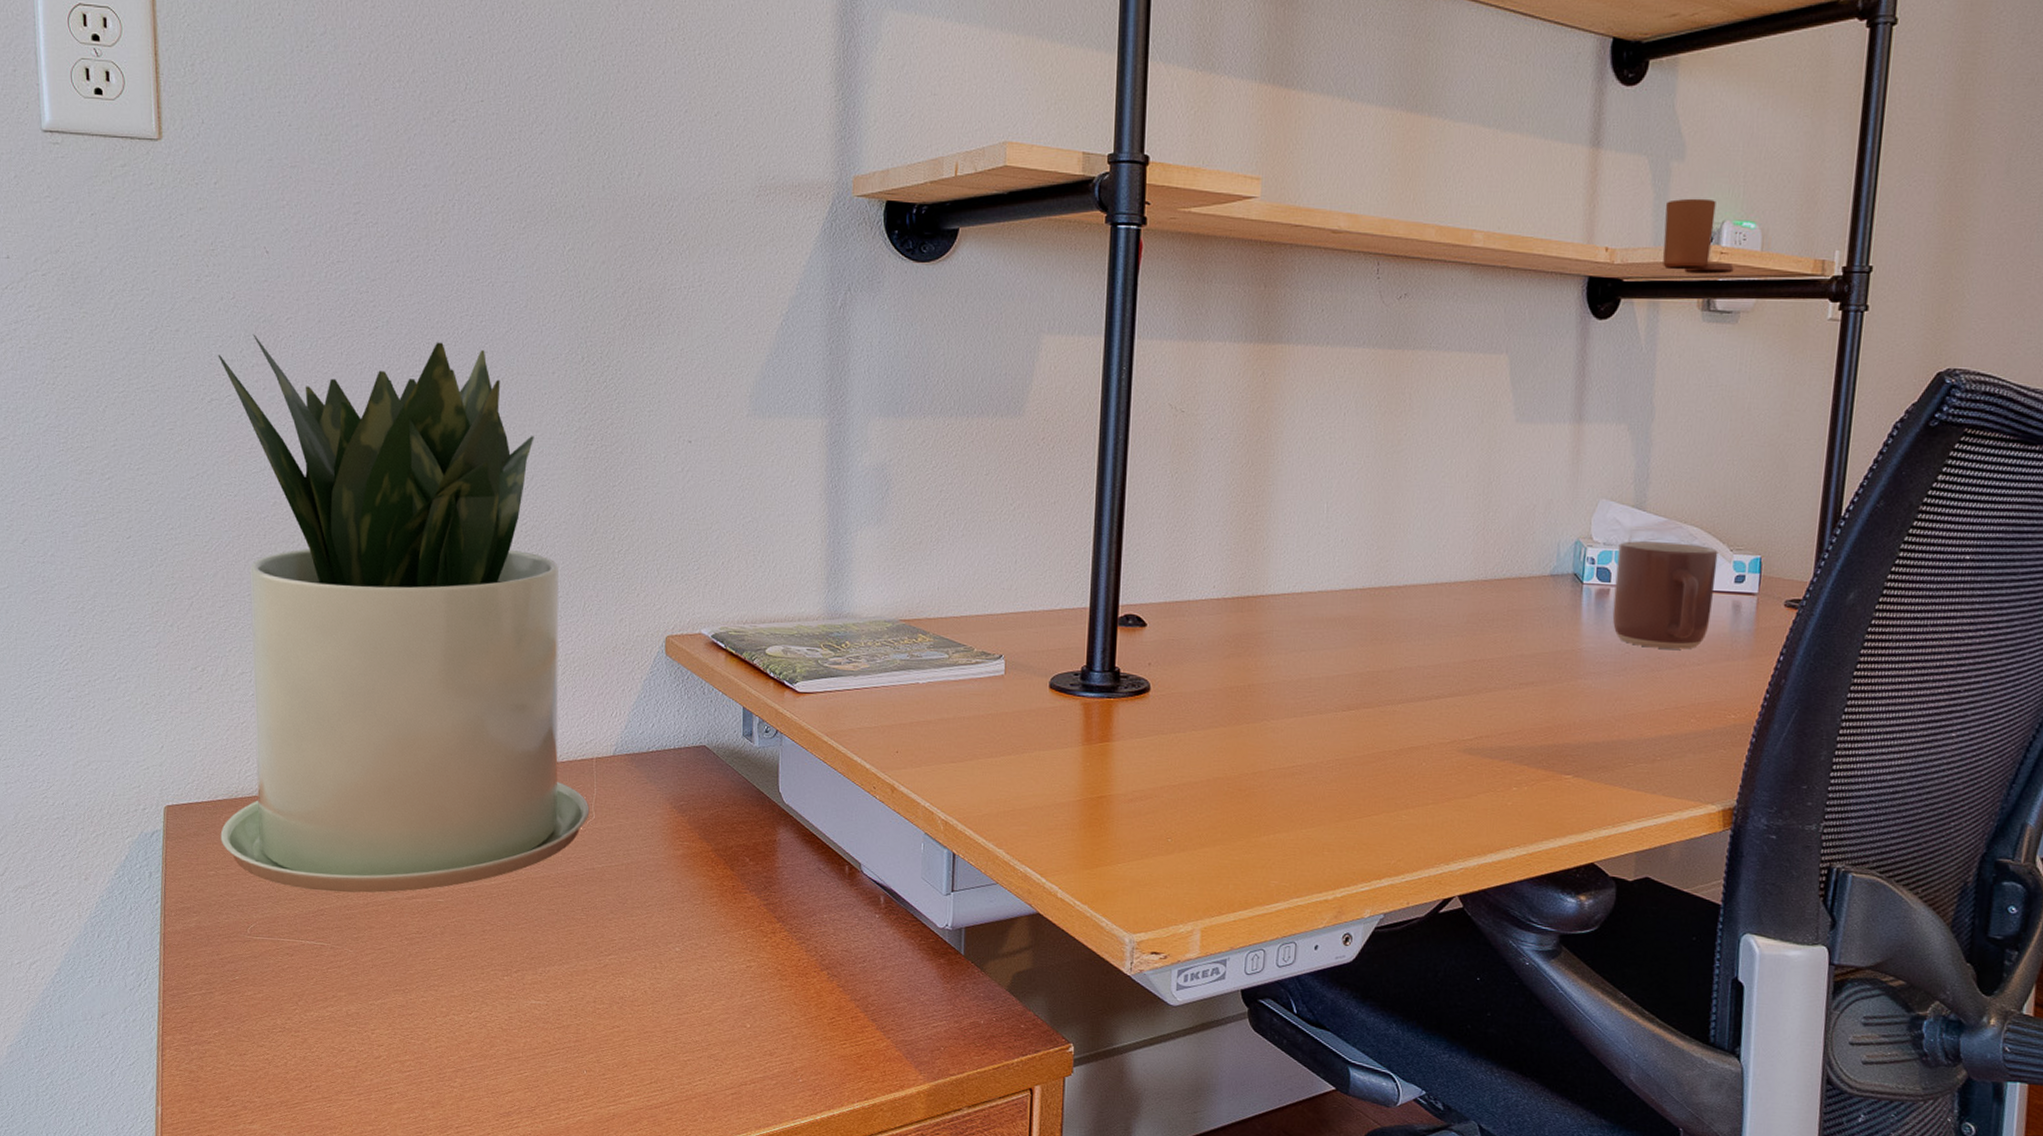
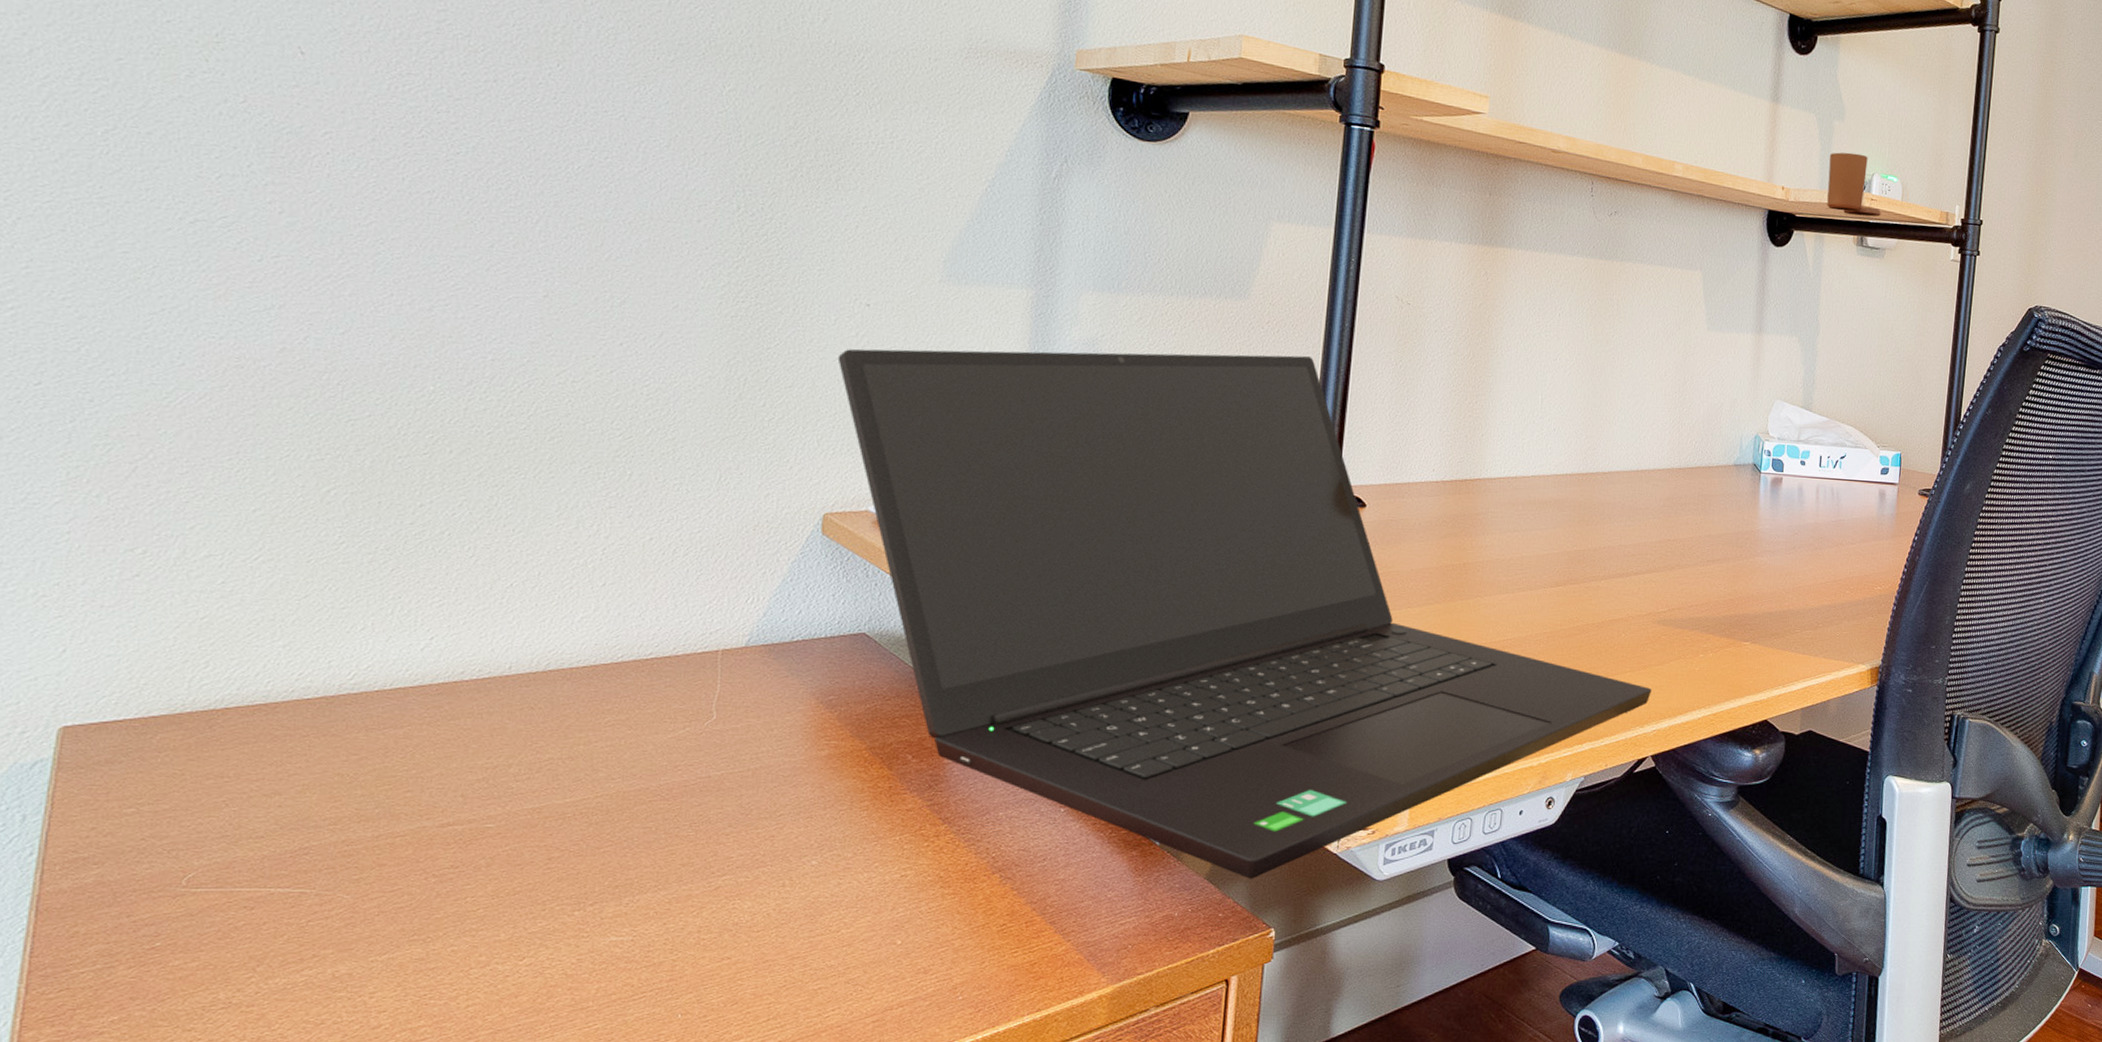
planter: present [218,334,590,893] -> none [150,147,710,824]
laptop: none [668,472,1458,994] -> present [837,348,1652,879]
mug: present [1612,541,1719,650] -> none [1784,436,1869,531]

